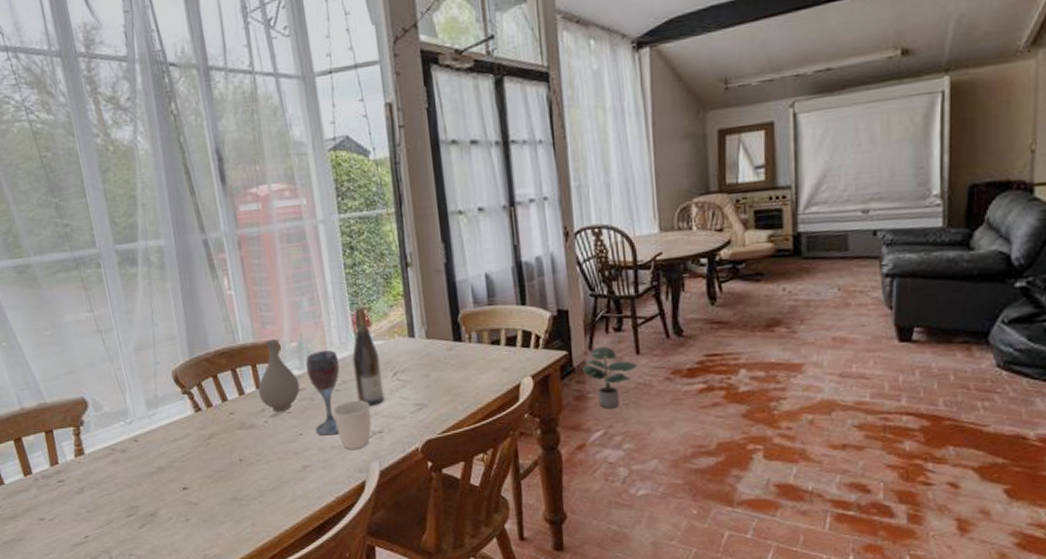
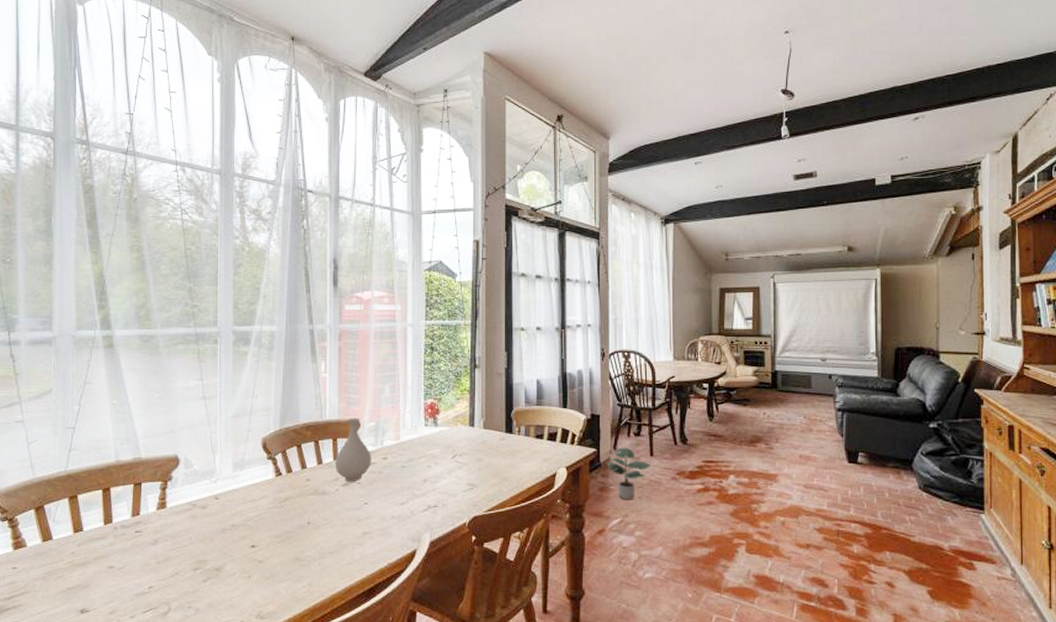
cup: present [306,350,340,436] -> none [380,432,408,506]
cup: present [333,400,372,449] -> none [397,476,429,520]
wine bottle: present [352,306,385,406] -> none [419,397,443,483]

